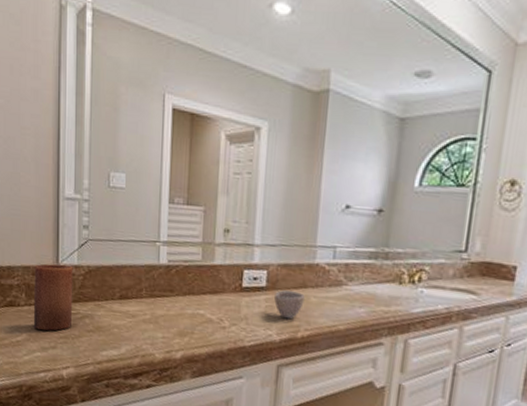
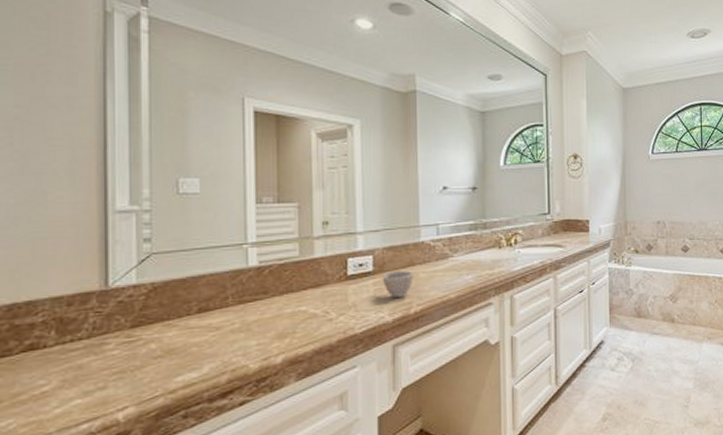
candle: present [33,264,73,331] -> none [69,286,131,372]

